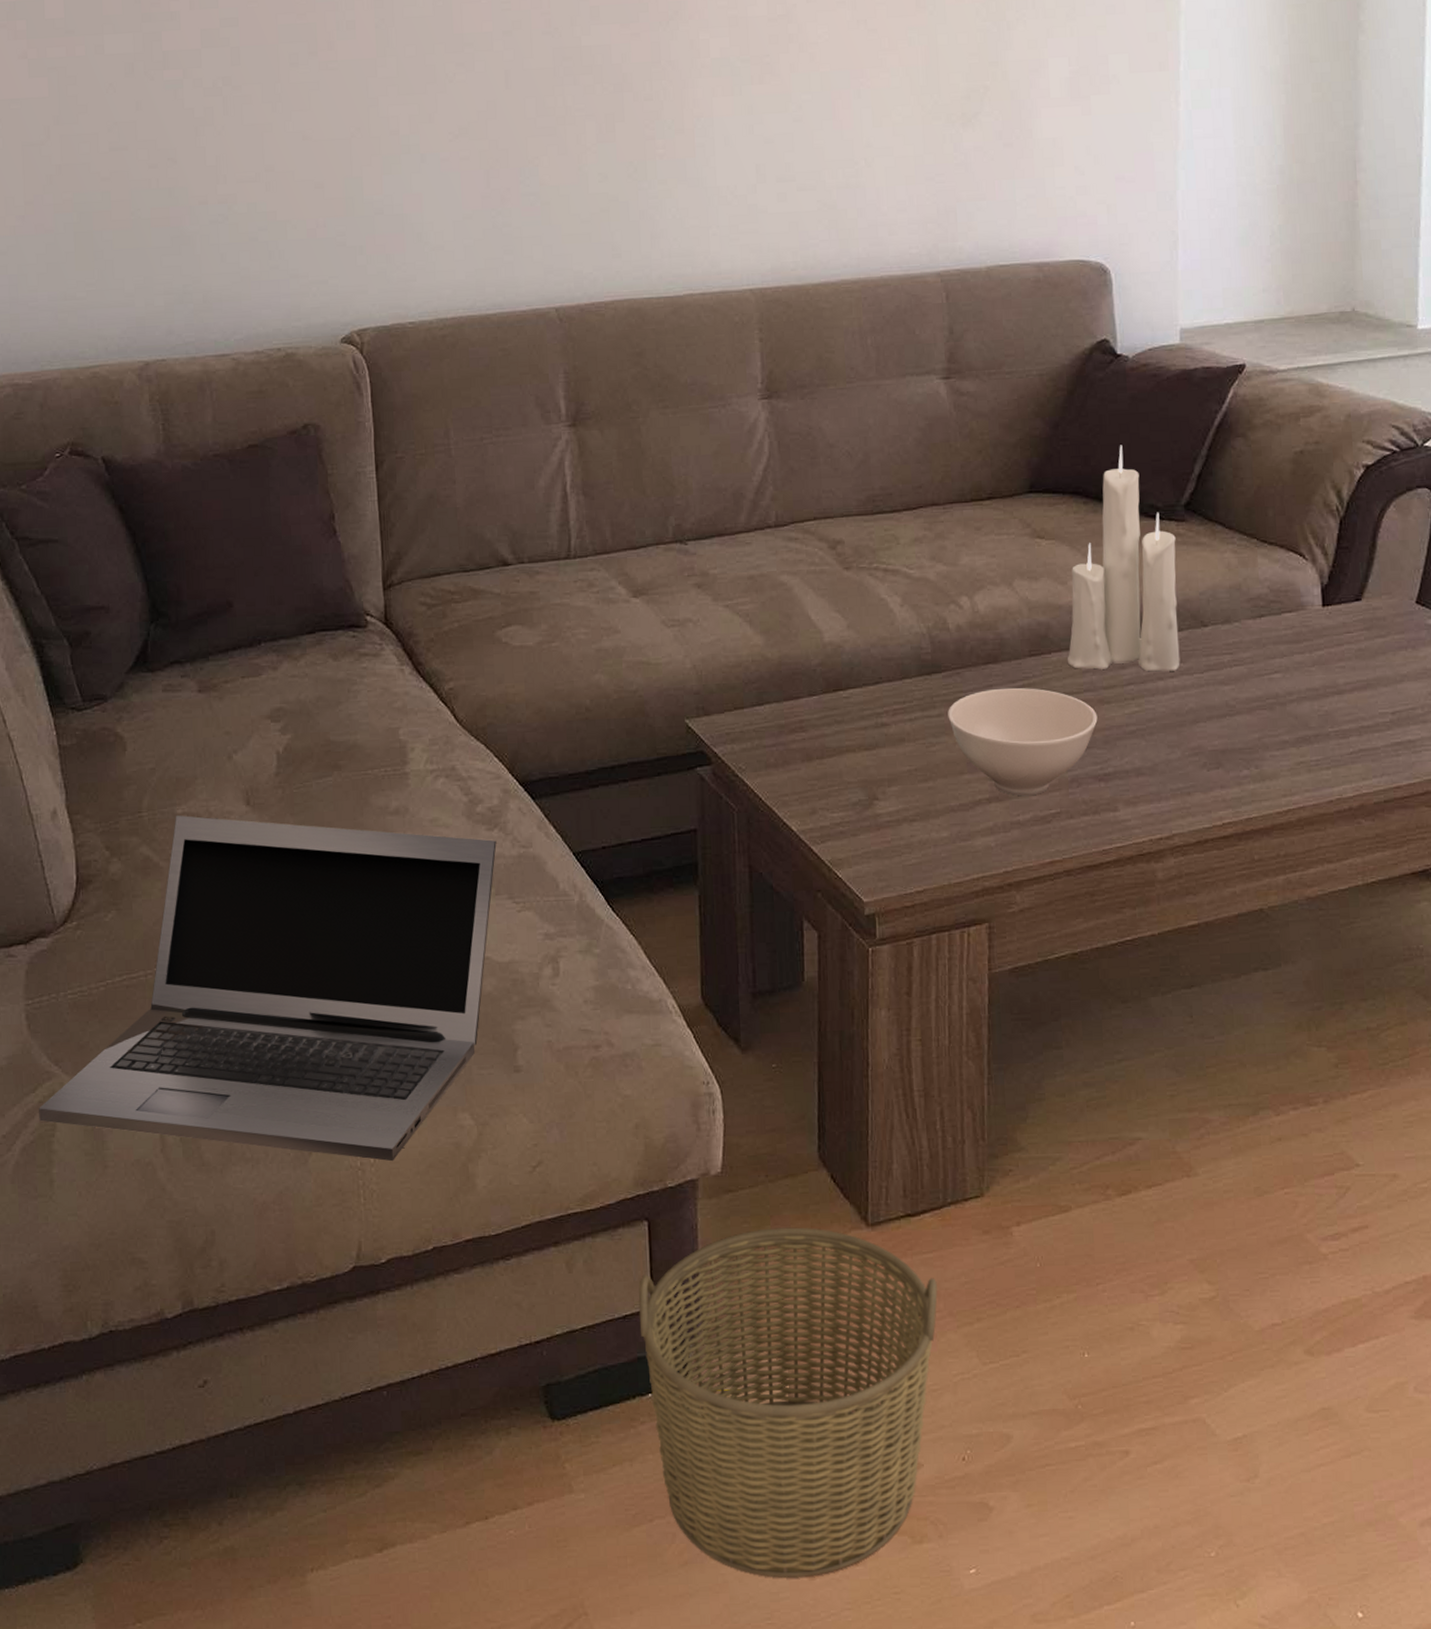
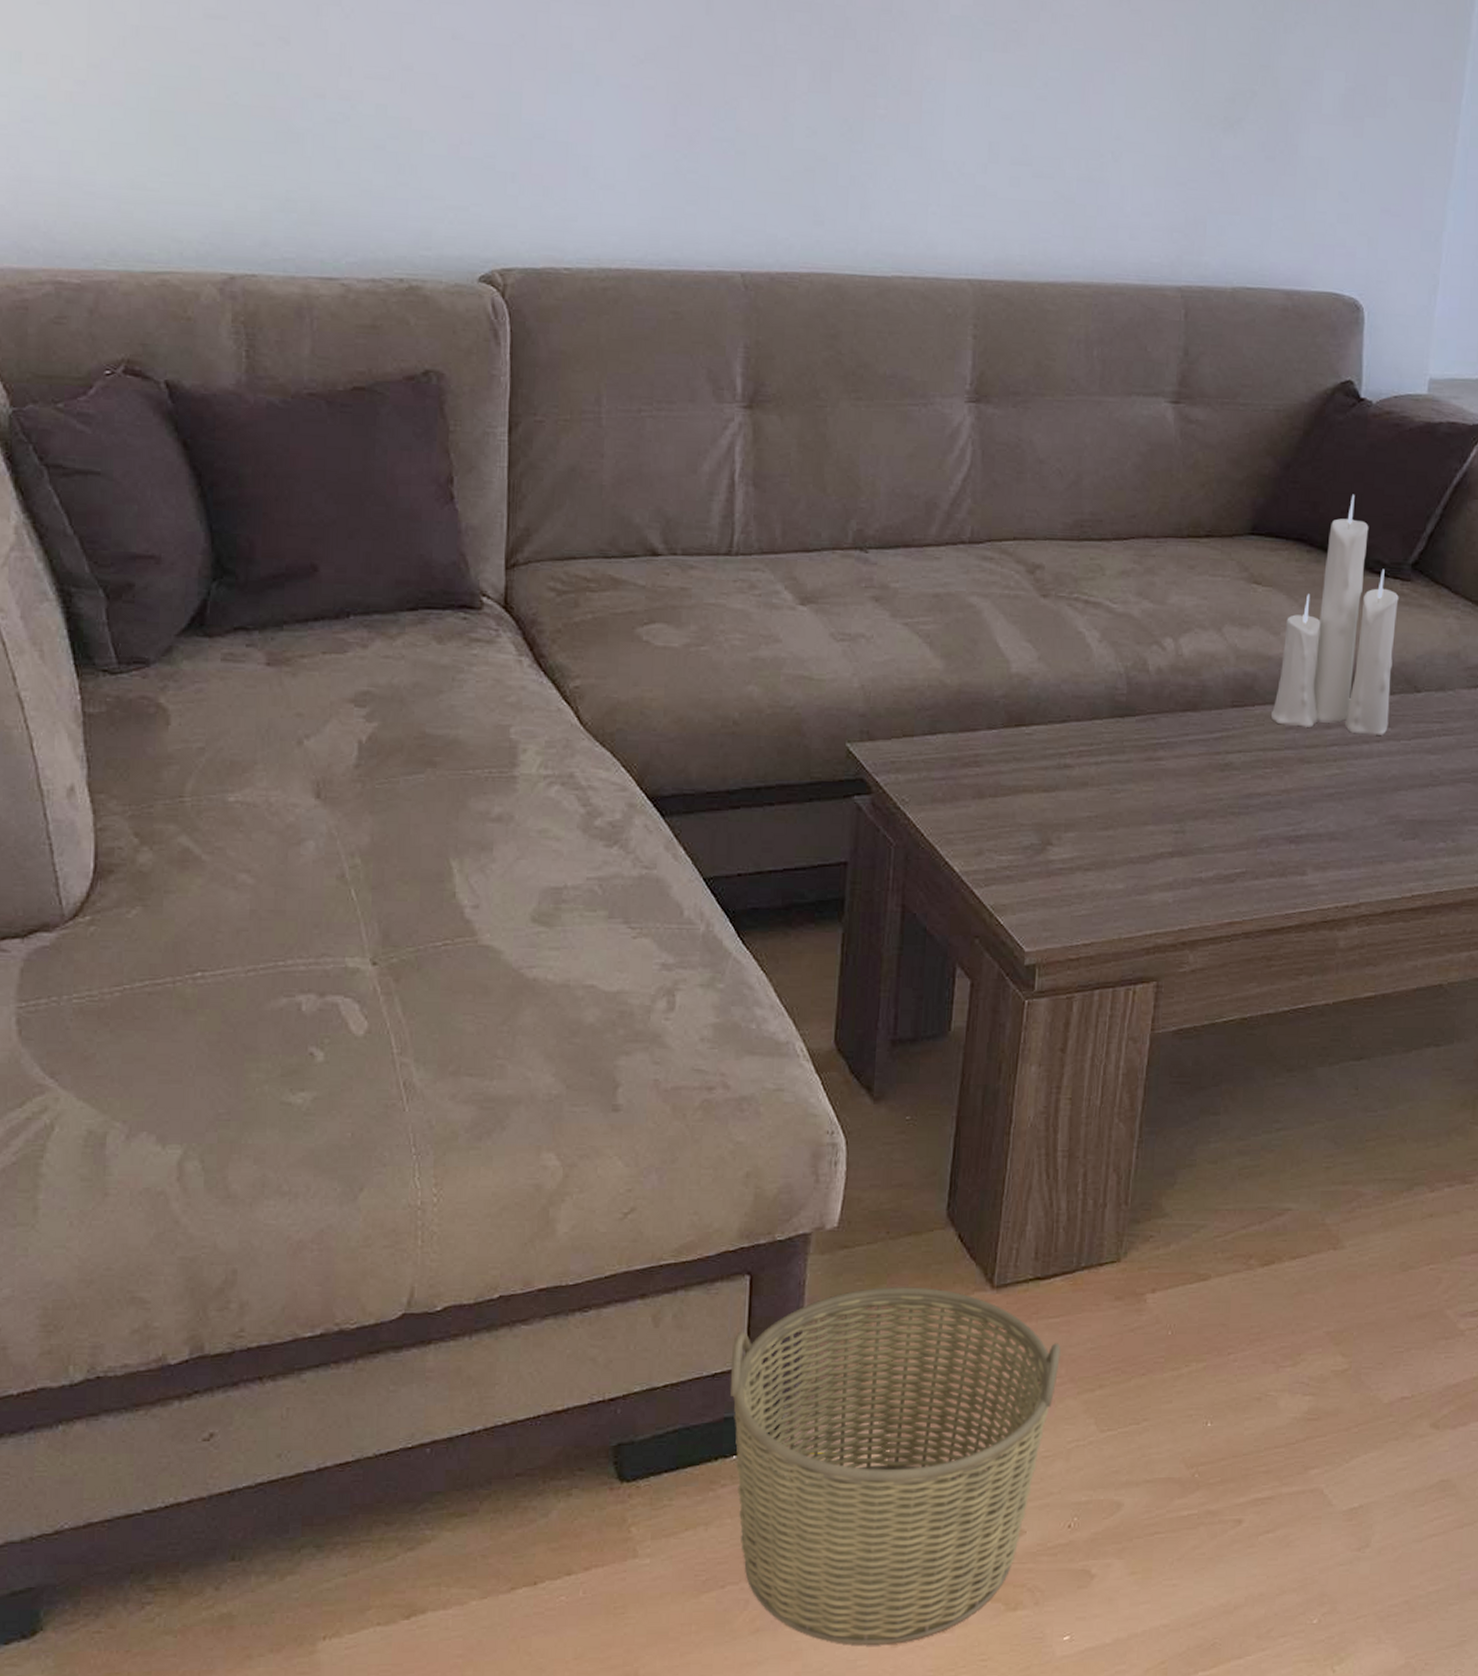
laptop: present [39,816,497,1162] -> none [25,804,615,1202]
bowl: present [948,687,1098,796] -> none [1137,737,1296,853]

